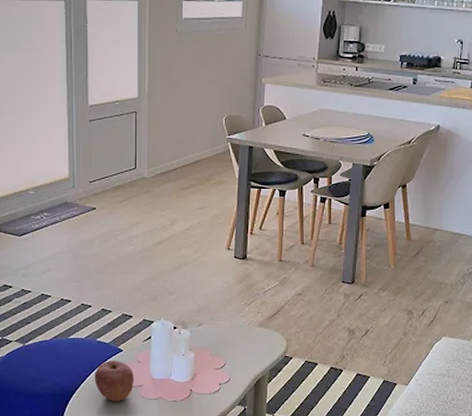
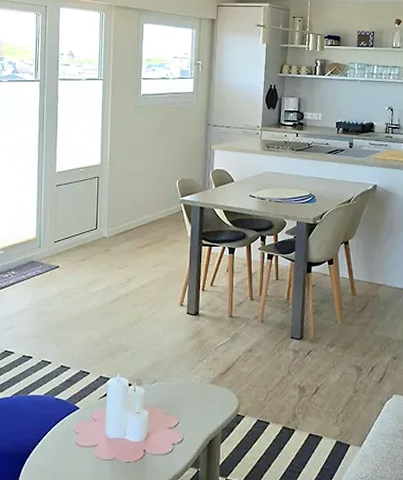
apple: present [94,361,134,401] -> none [50,419,89,462]

